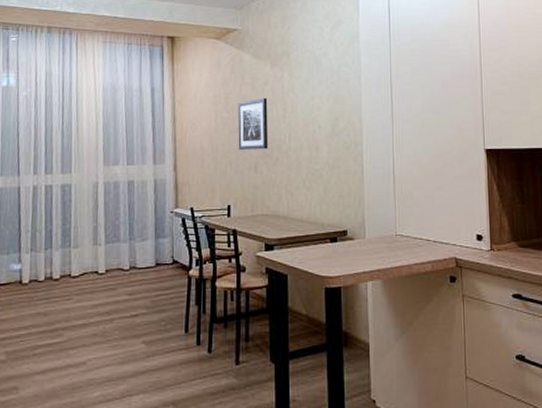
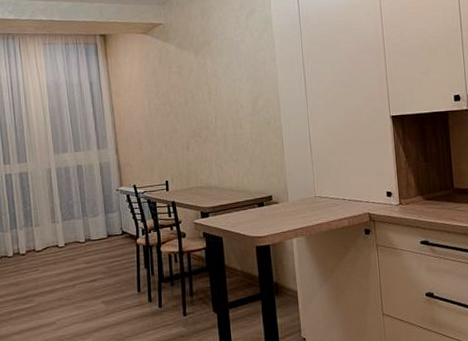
wall art: present [237,97,269,150] -> none [167,83,198,132]

